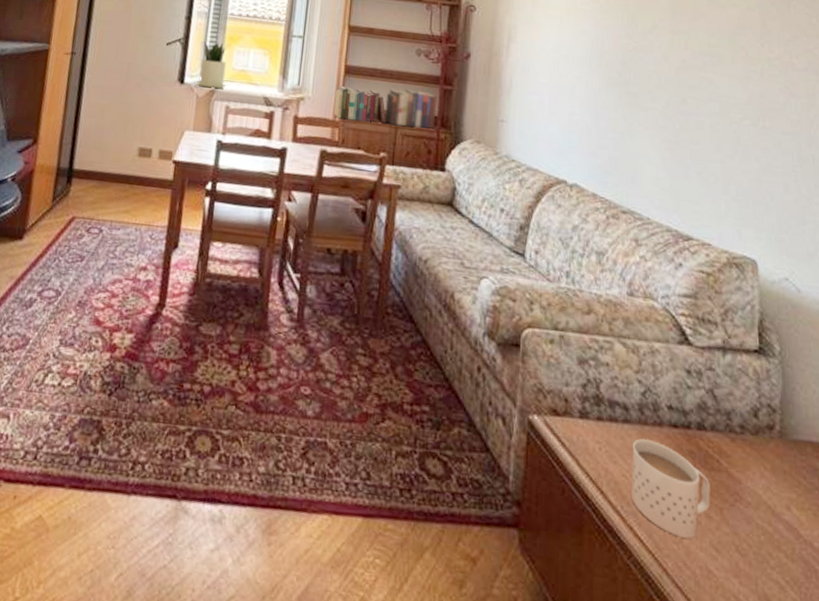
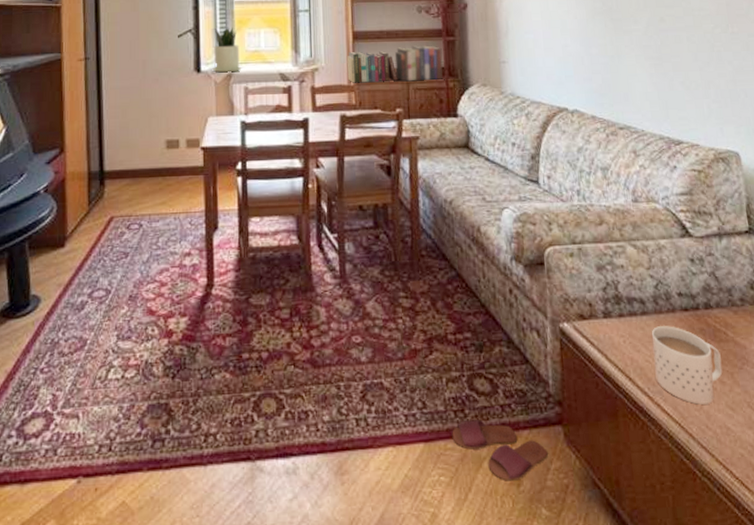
slippers: none [394,502,498,581] -> present [452,419,548,481]

